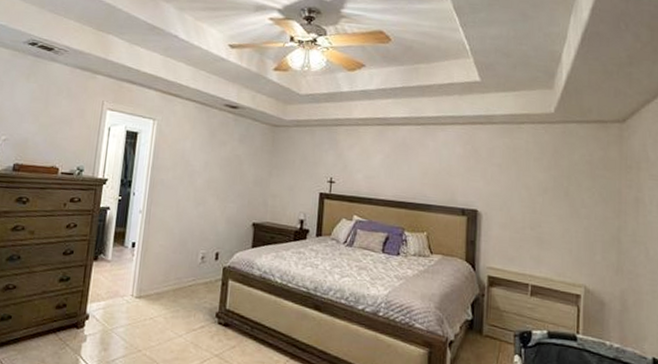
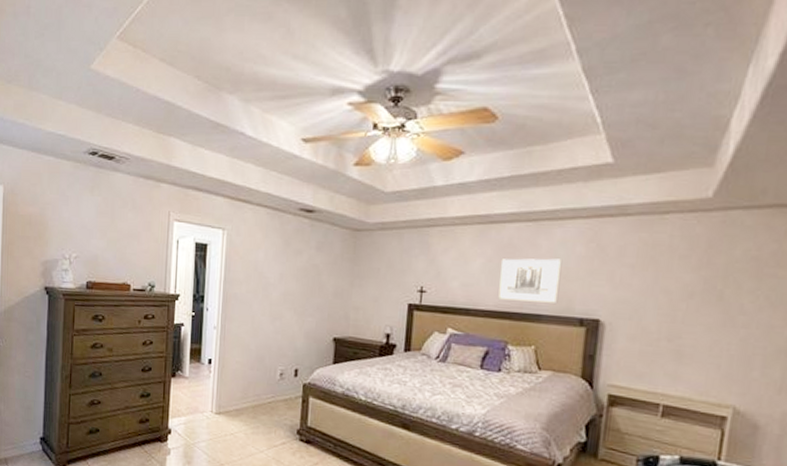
wall art: none [394,155,445,196] -> present [497,258,561,305]

